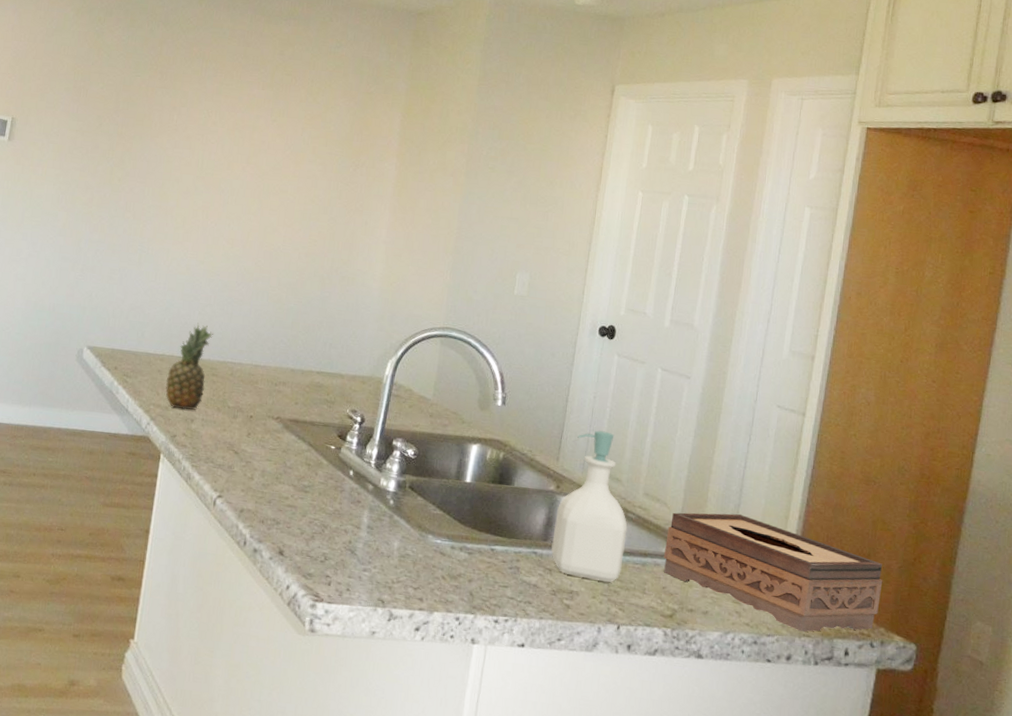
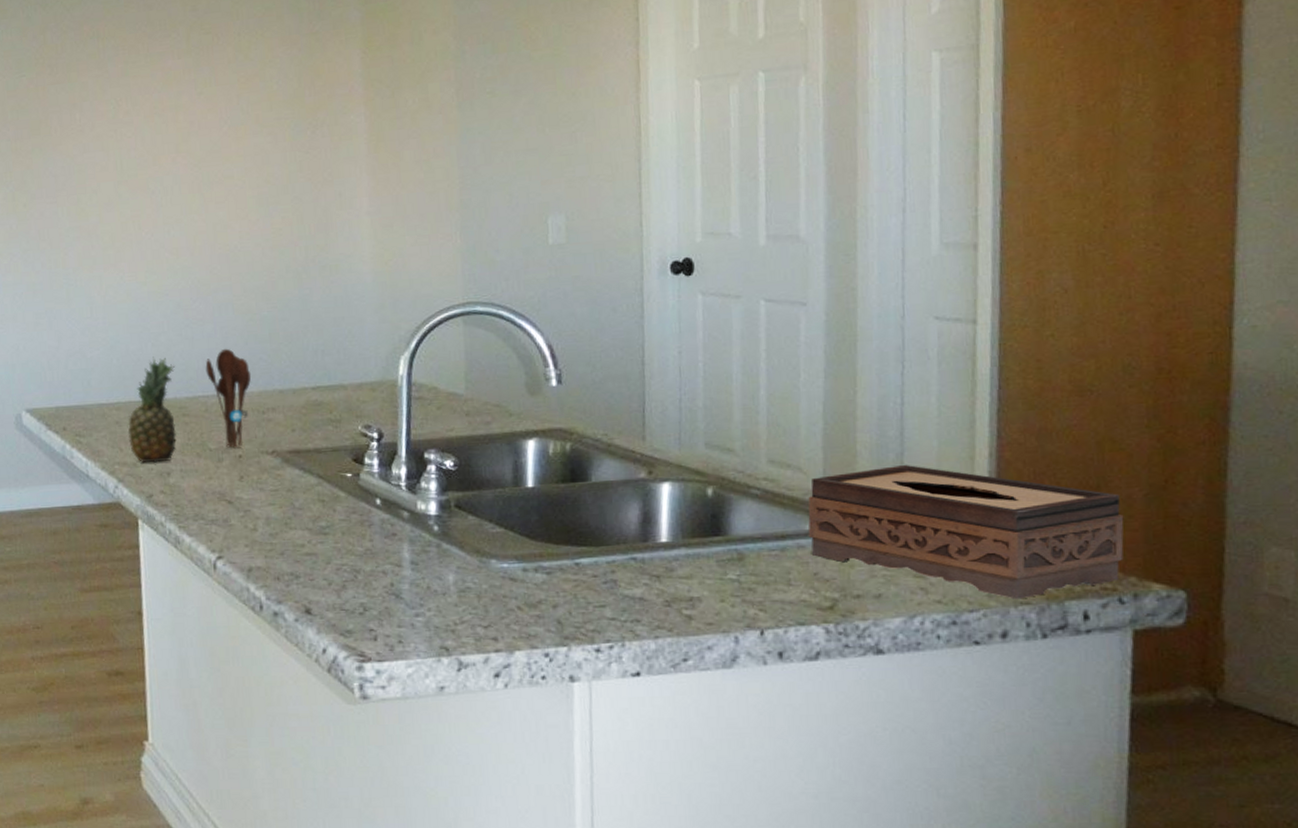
utensil holder: none [237,327,272,409] -> present [205,348,252,448]
soap bottle: present [550,430,628,583] -> none [653,391,754,580]

